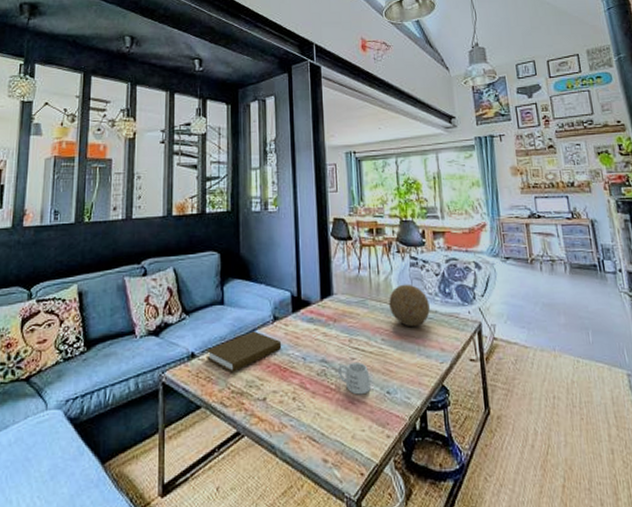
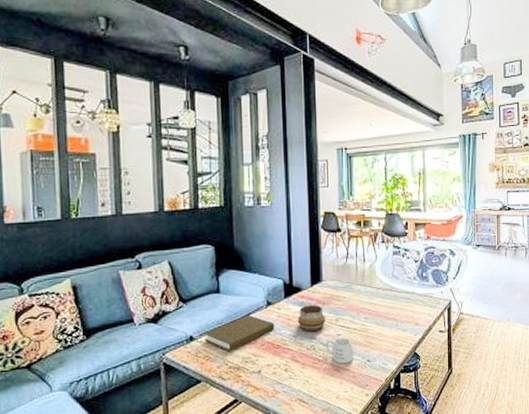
decorative bowl: none [306,322,338,354] -> present [297,305,326,332]
decorative ball: present [389,284,430,327] -> none [373,270,408,307]

